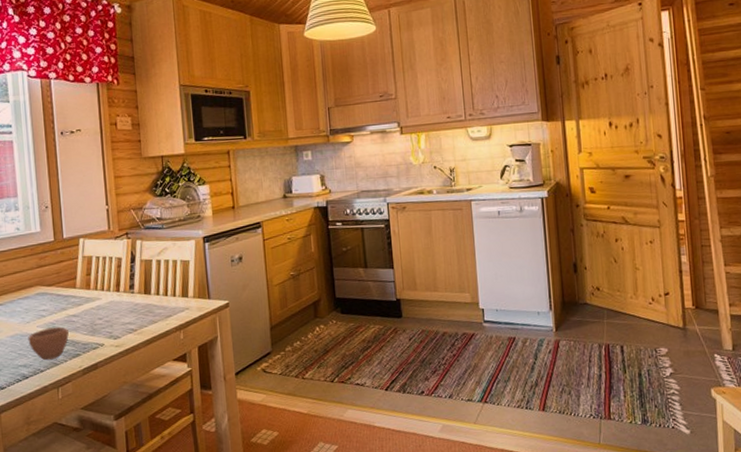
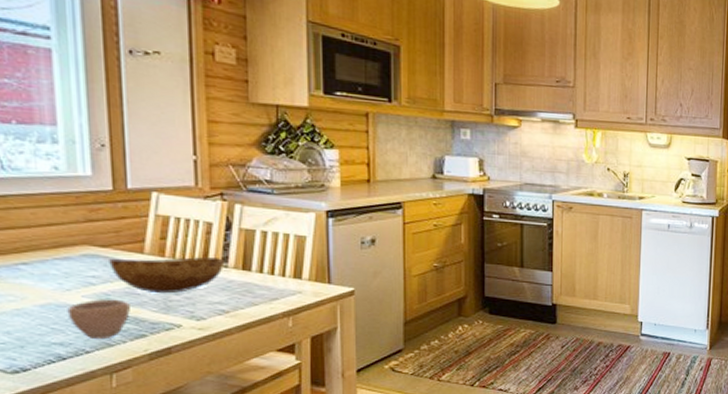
bowl: none [53,286,132,320] -> present [109,257,225,294]

